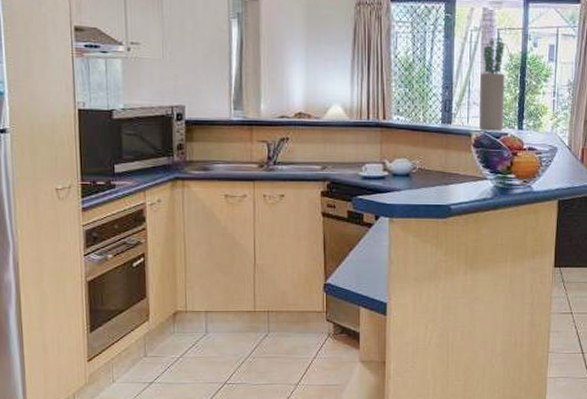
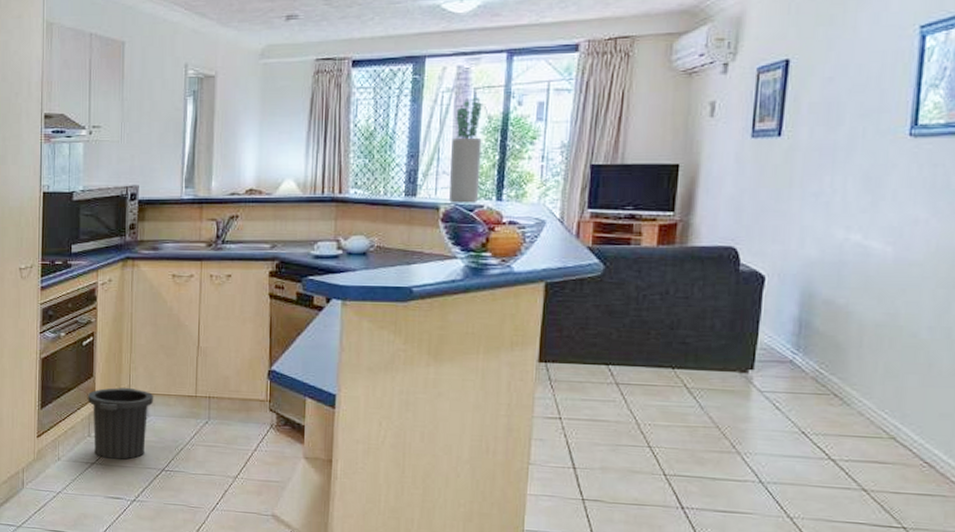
trash can: none [142,306,212,377] -> present [88,387,154,460]

